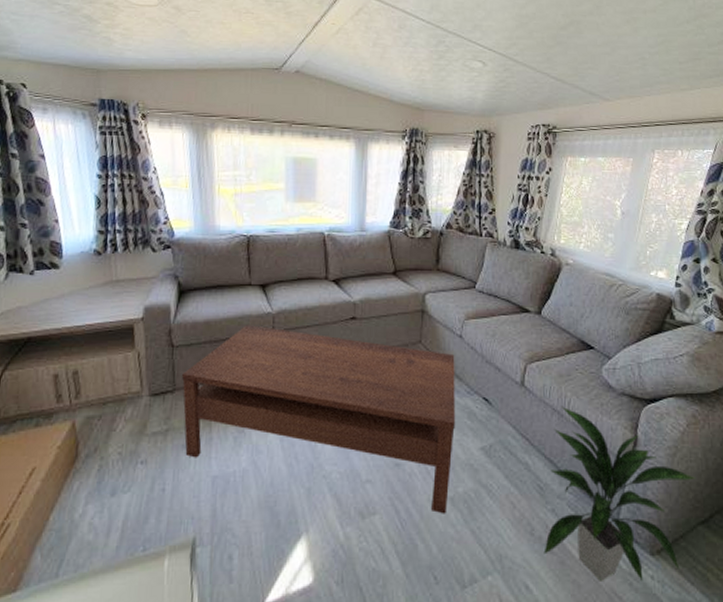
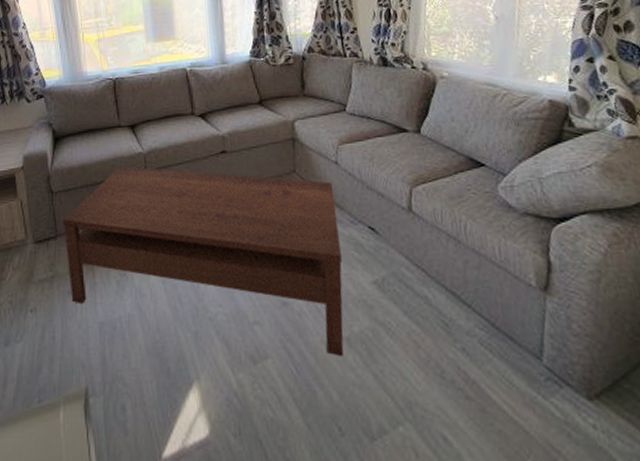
indoor plant: present [543,406,696,581] -> none [452,231,630,432]

